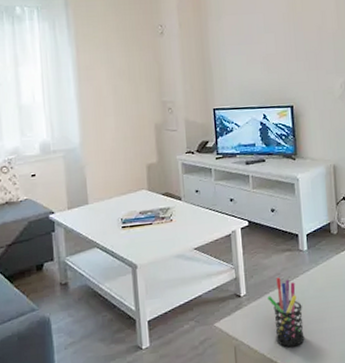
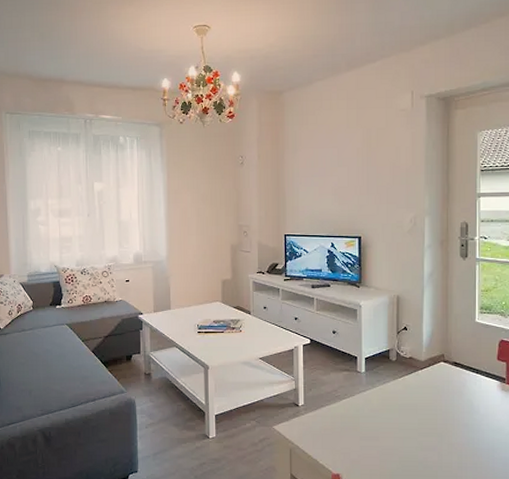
pen holder: present [267,277,305,348] -> none [324,394,356,458]

